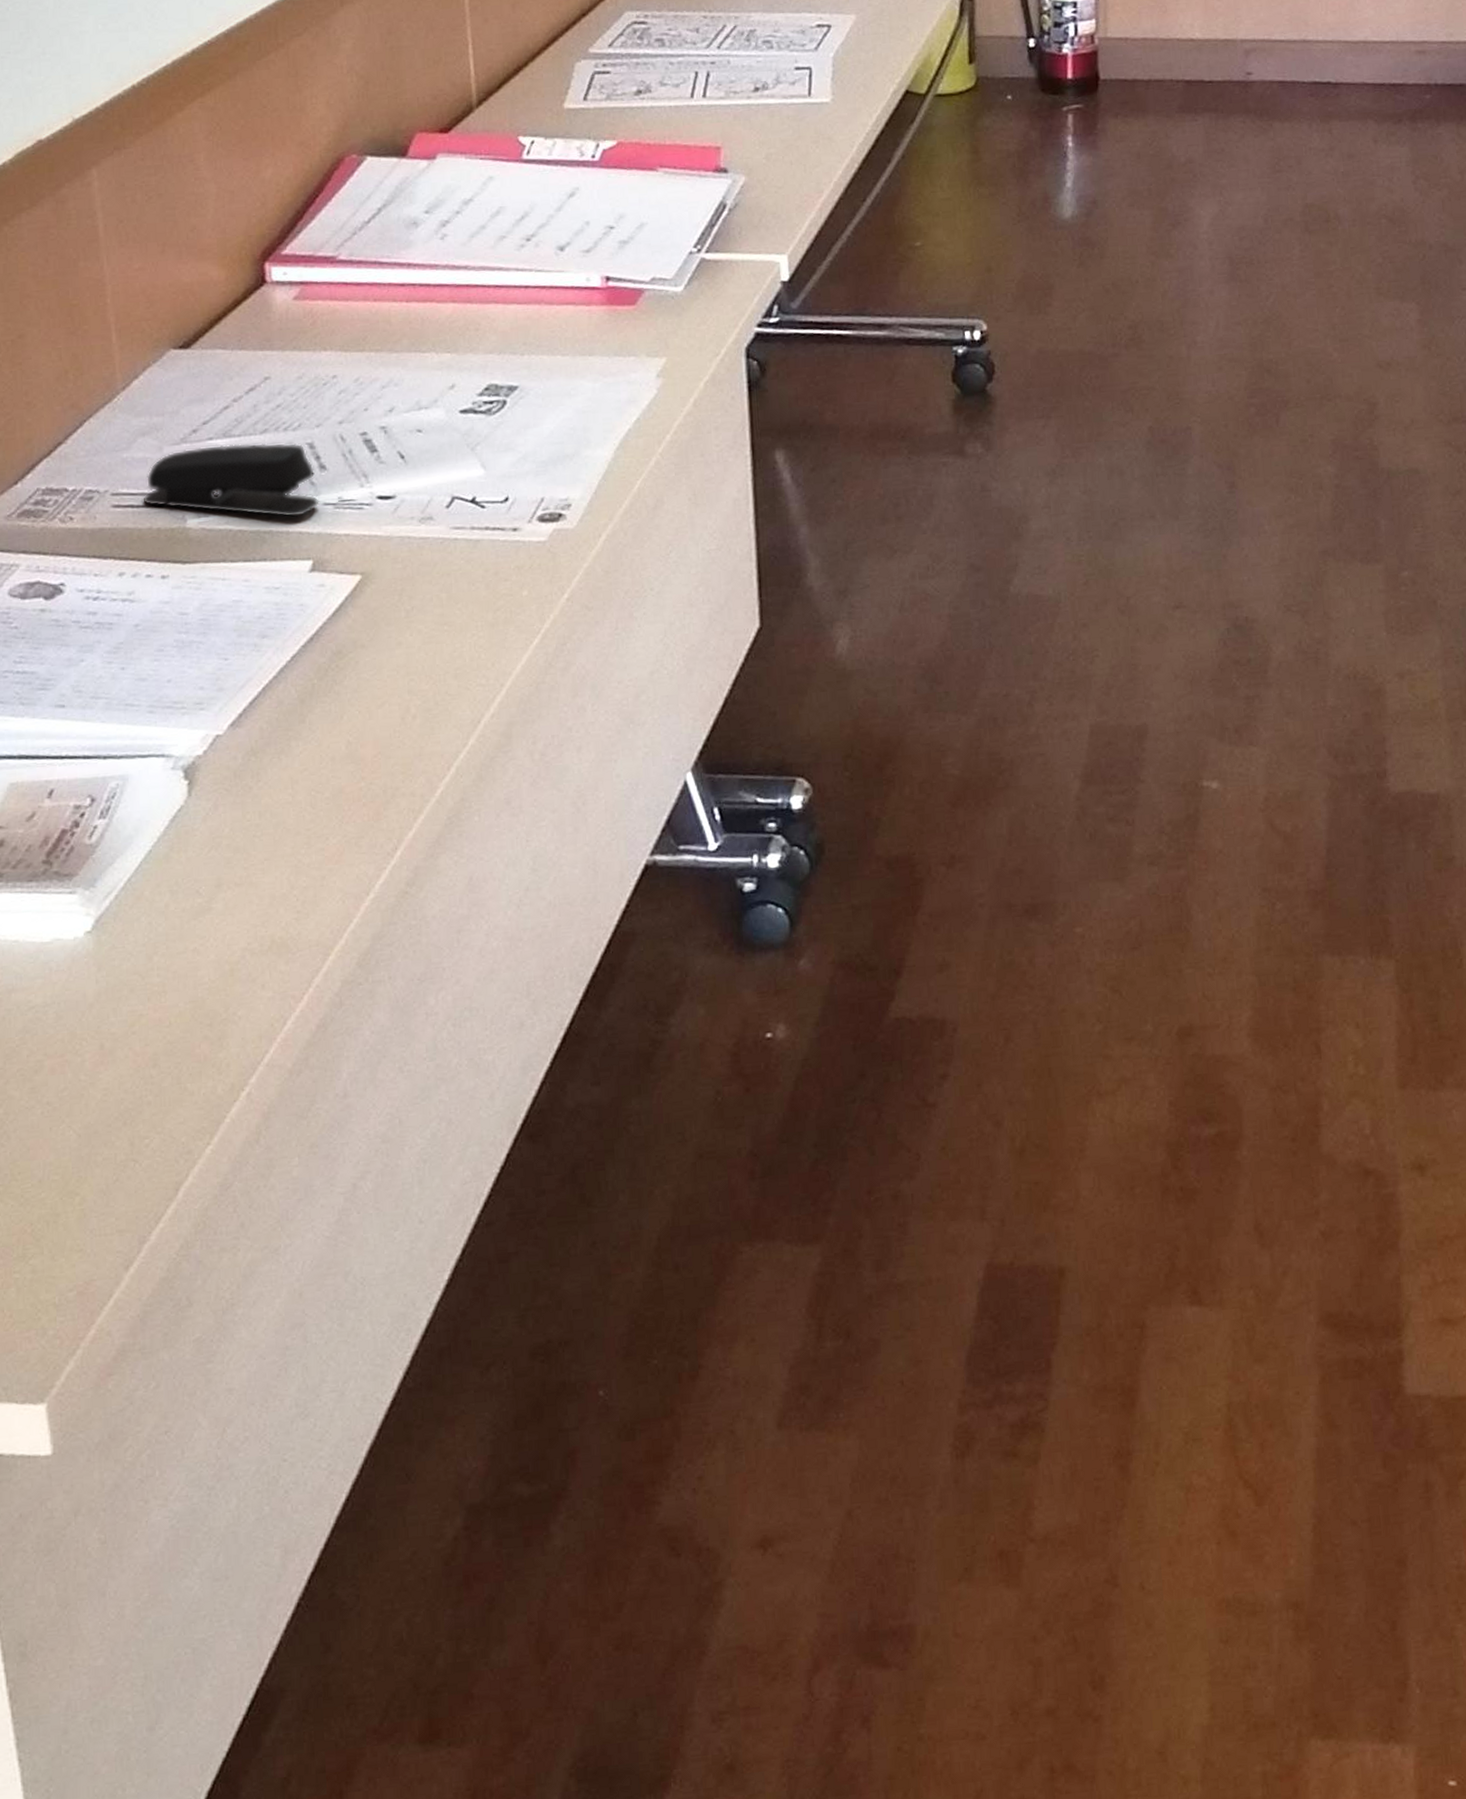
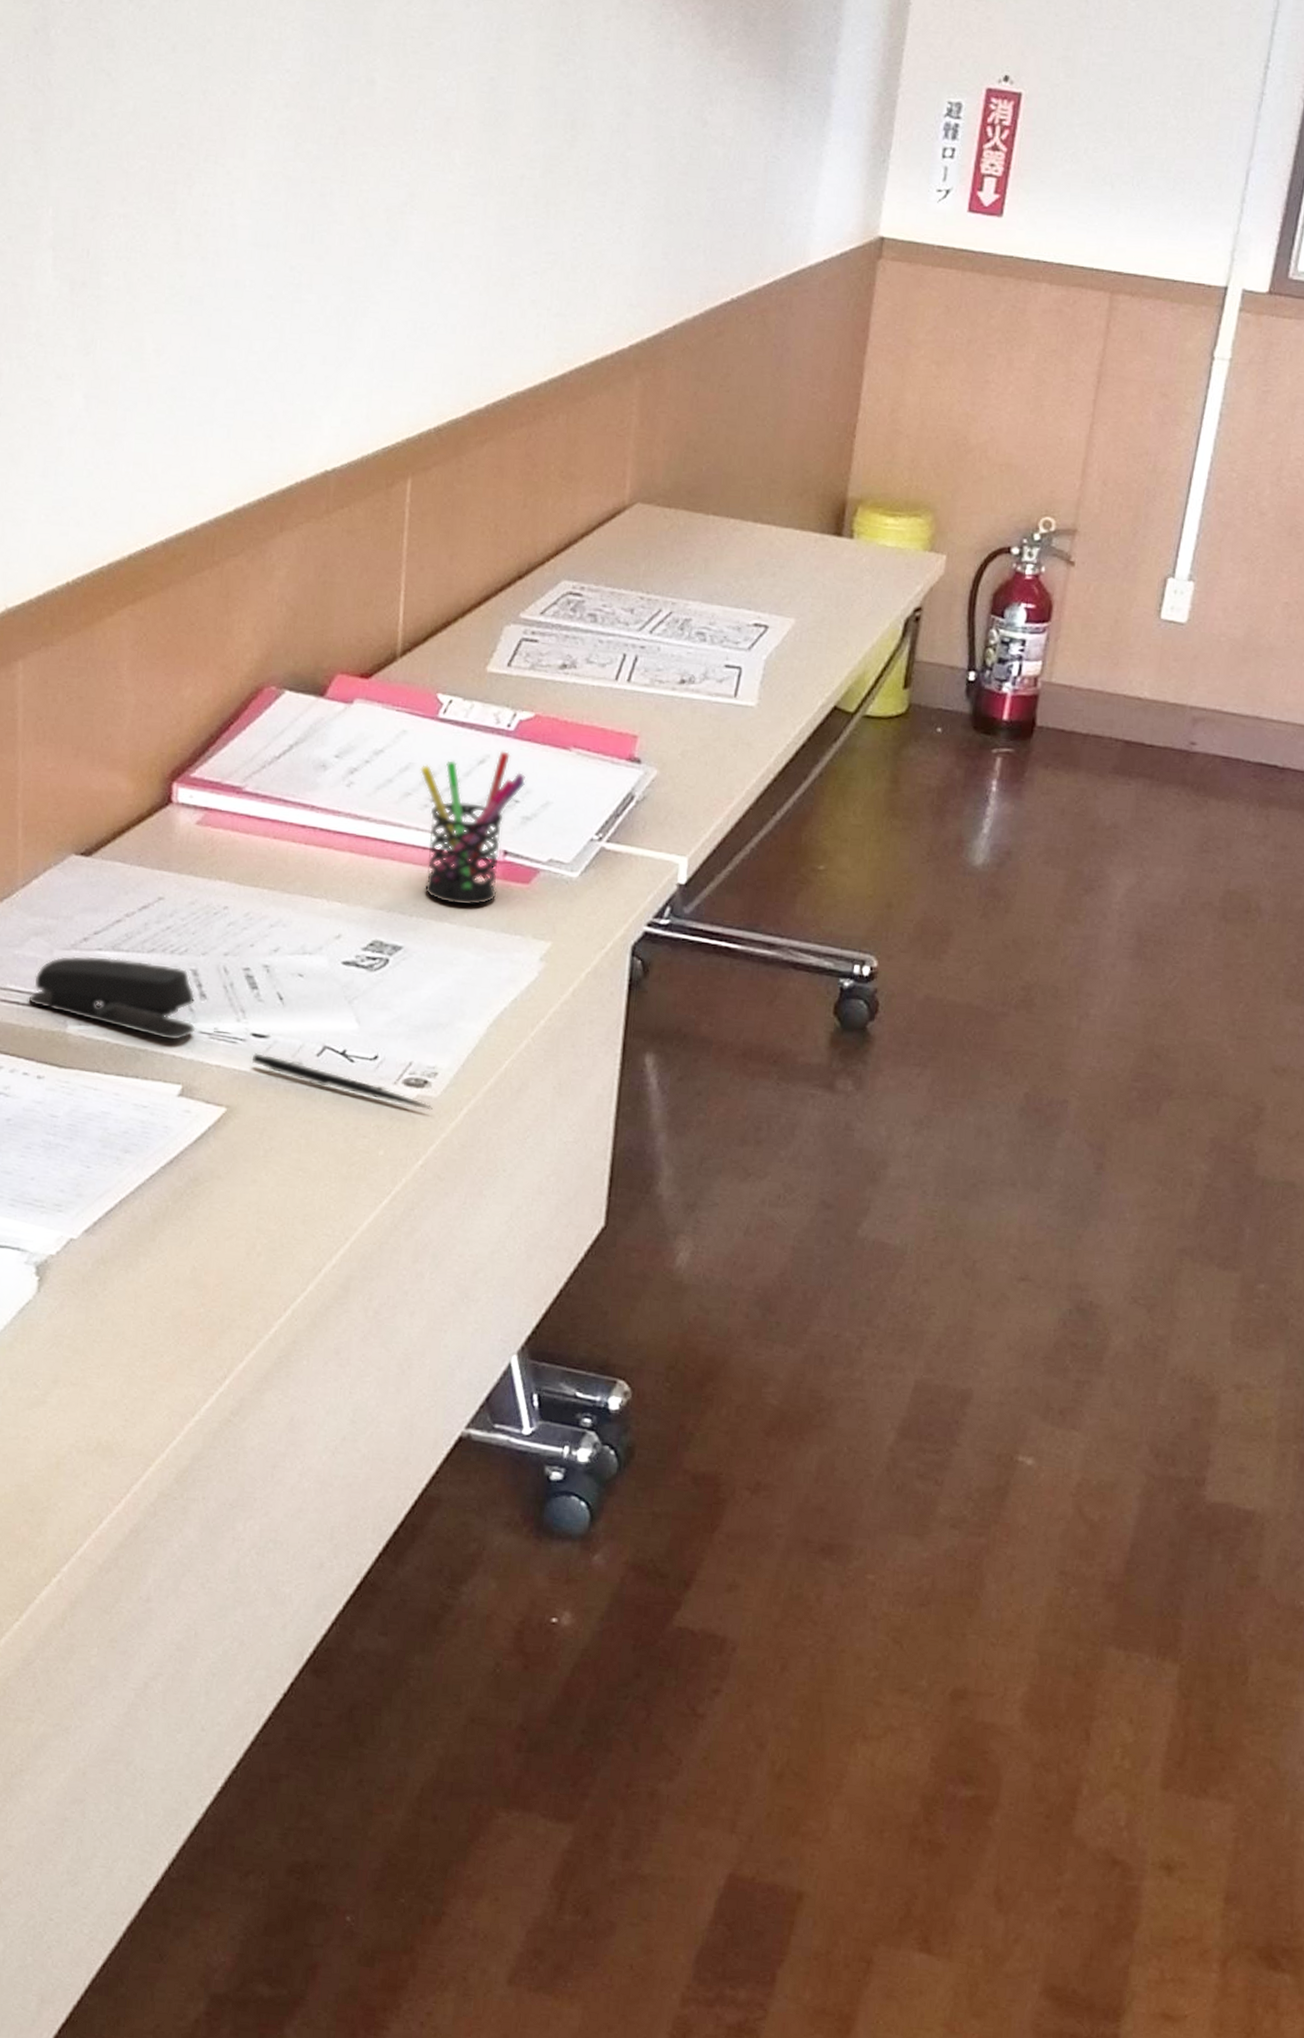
pen: none [380,514,571,543] -> present [251,1053,433,1111]
pen holder: none [511,181,618,337] -> present [420,751,526,906]

